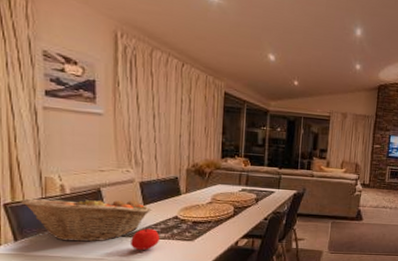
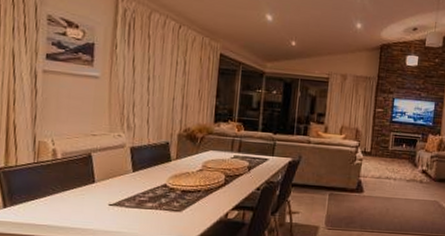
fruit basket: present [21,196,152,242] -> none [14,161,141,211]
apple: present [131,228,160,251] -> none [117,196,148,222]

